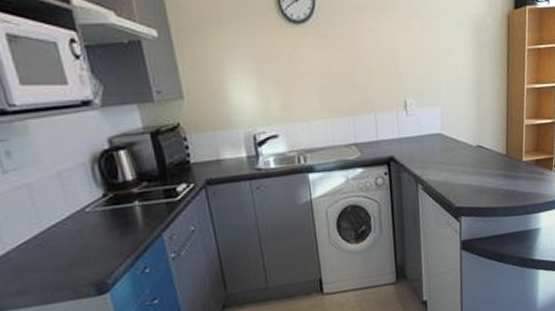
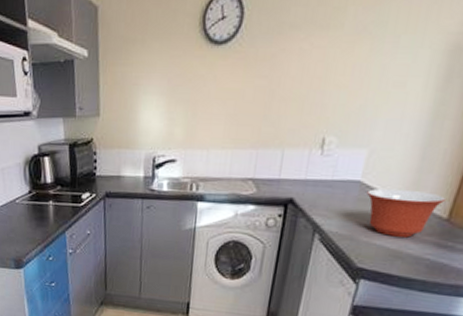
mixing bowl: none [448,135,502,176] -> present [367,188,447,238]

